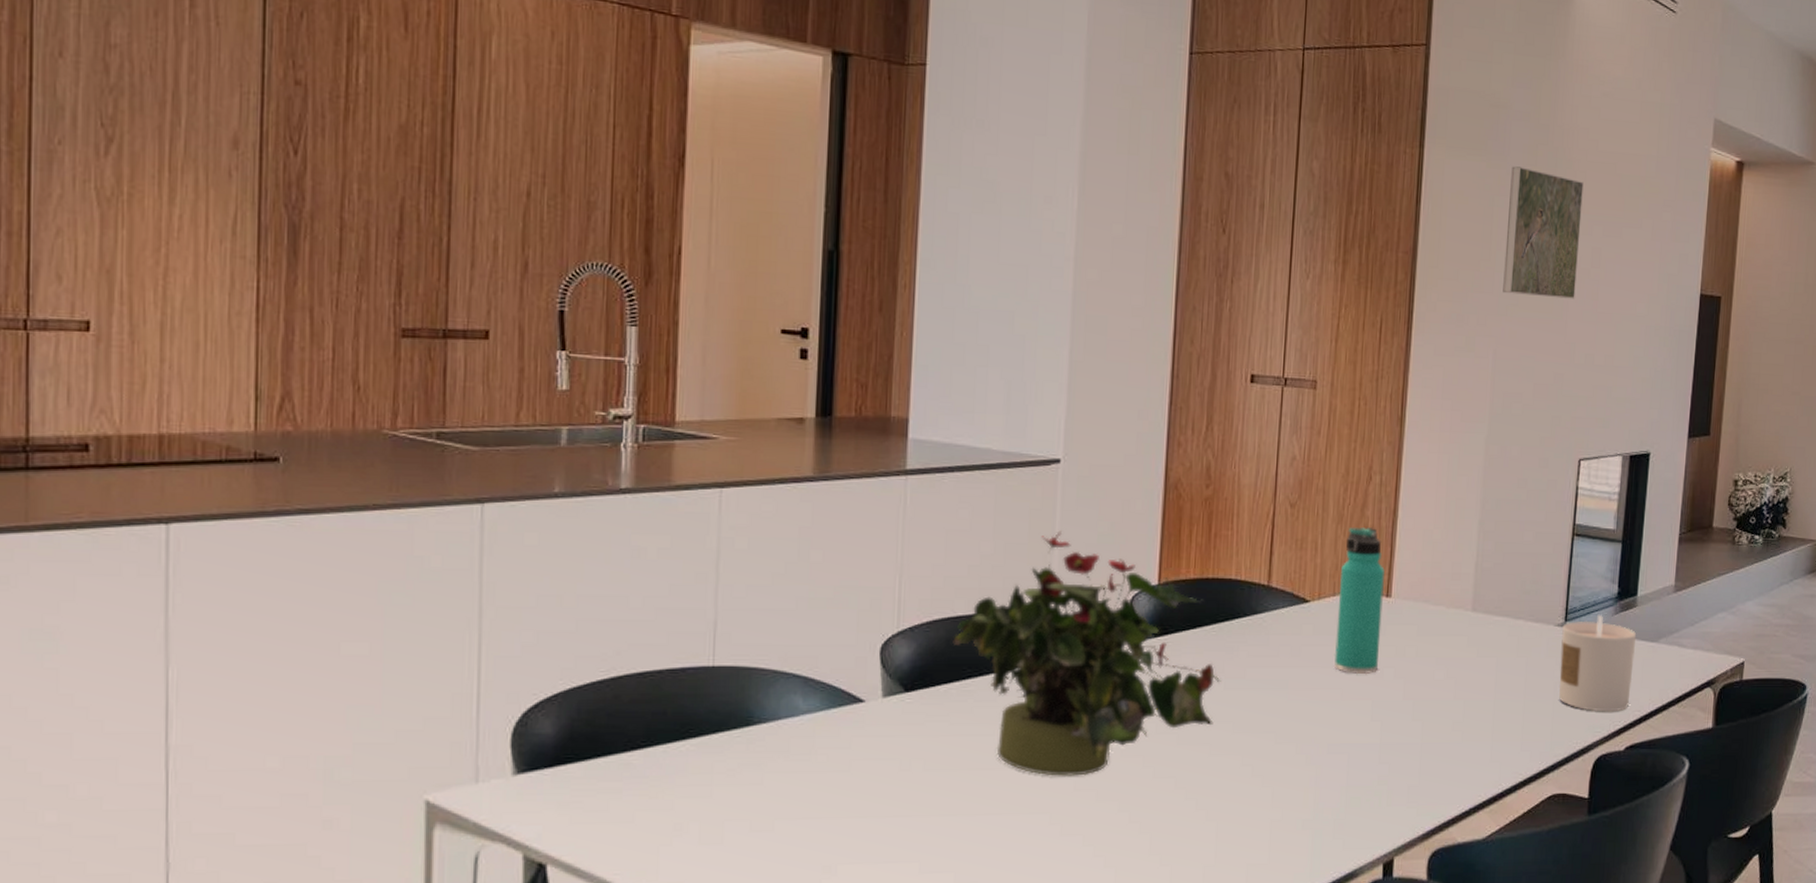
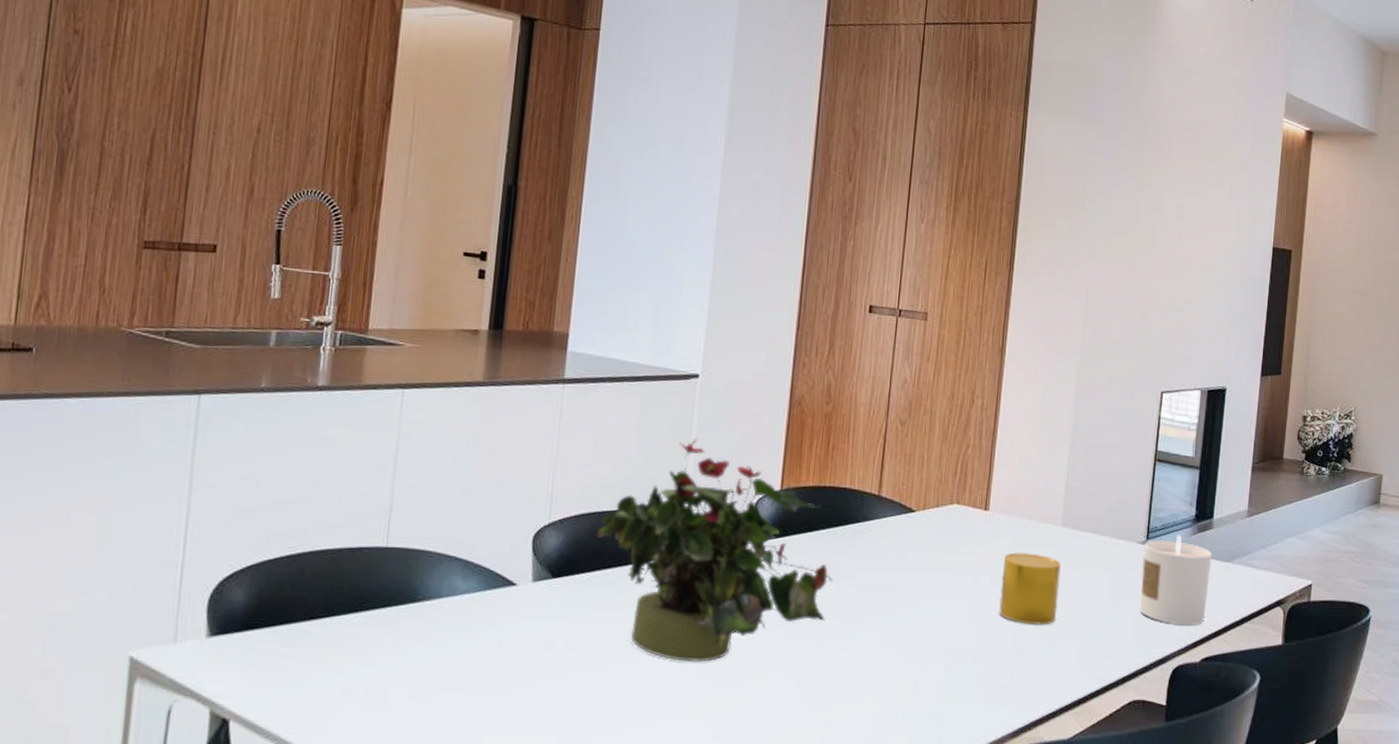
thermos bottle: present [1334,527,1385,674] -> none [936,445,984,580]
cup: none [1405,642,1473,719] -> present [999,552,1062,625]
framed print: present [1503,166,1584,299] -> none [1095,130,1169,248]

